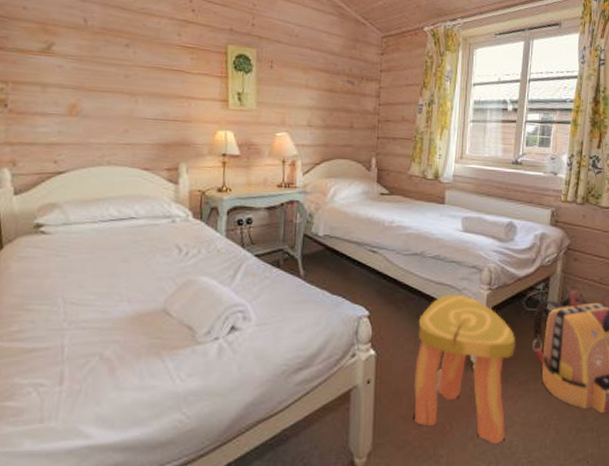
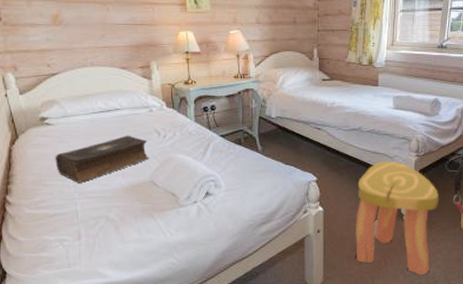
book: none [44,250,165,309] -> present [55,135,149,183]

